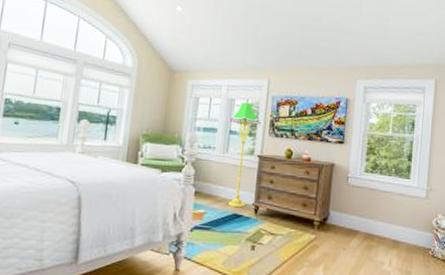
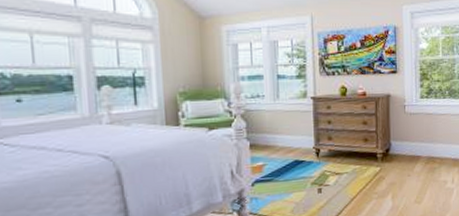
floor lamp: present [228,100,261,208] -> none [275,40,309,154]

